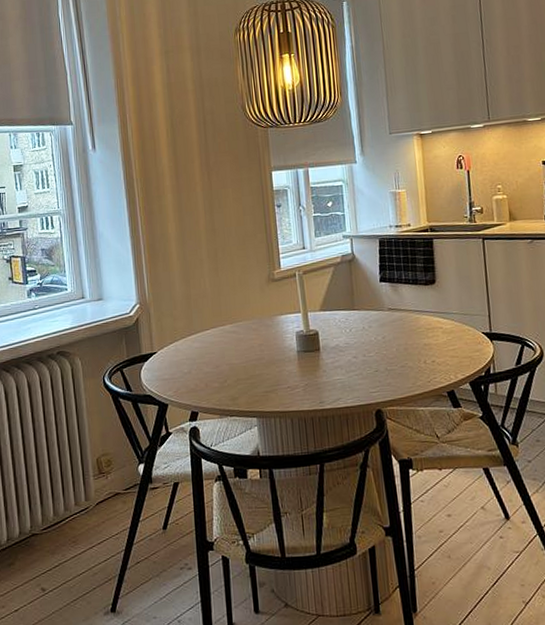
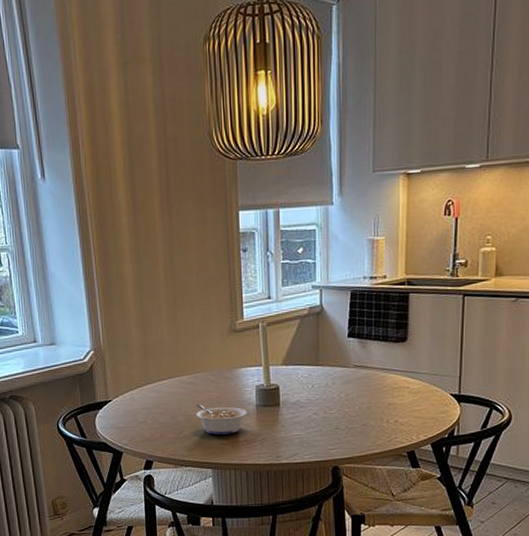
legume: none [238,352,289,383] -> present [195,403,247,435]

